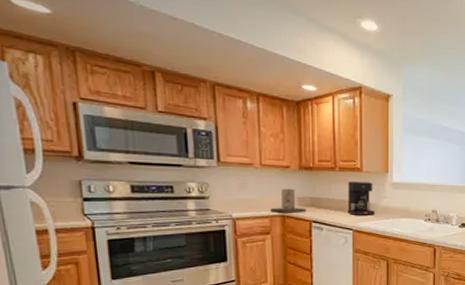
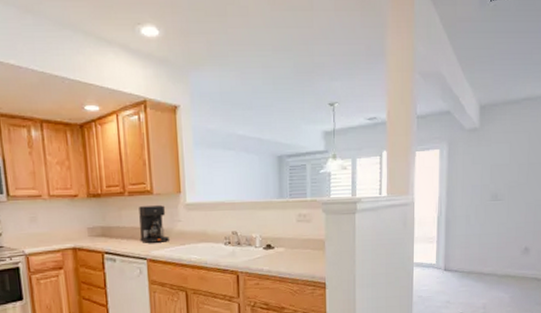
paper towel roll: present [270,188,307,214] -> none [61,218,98,247]

